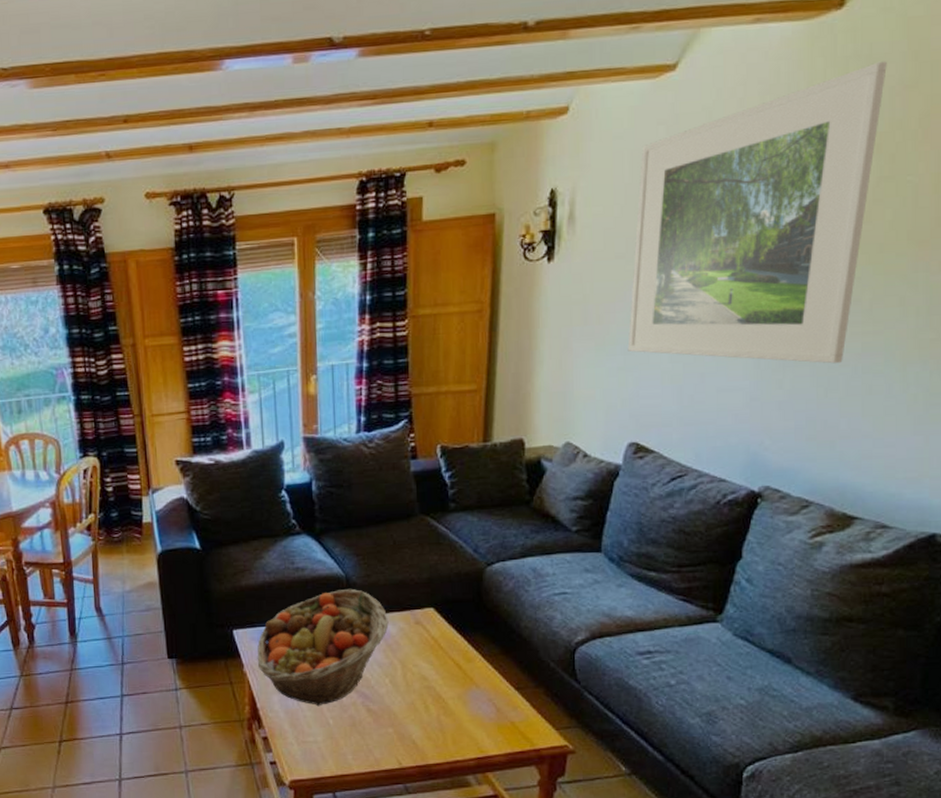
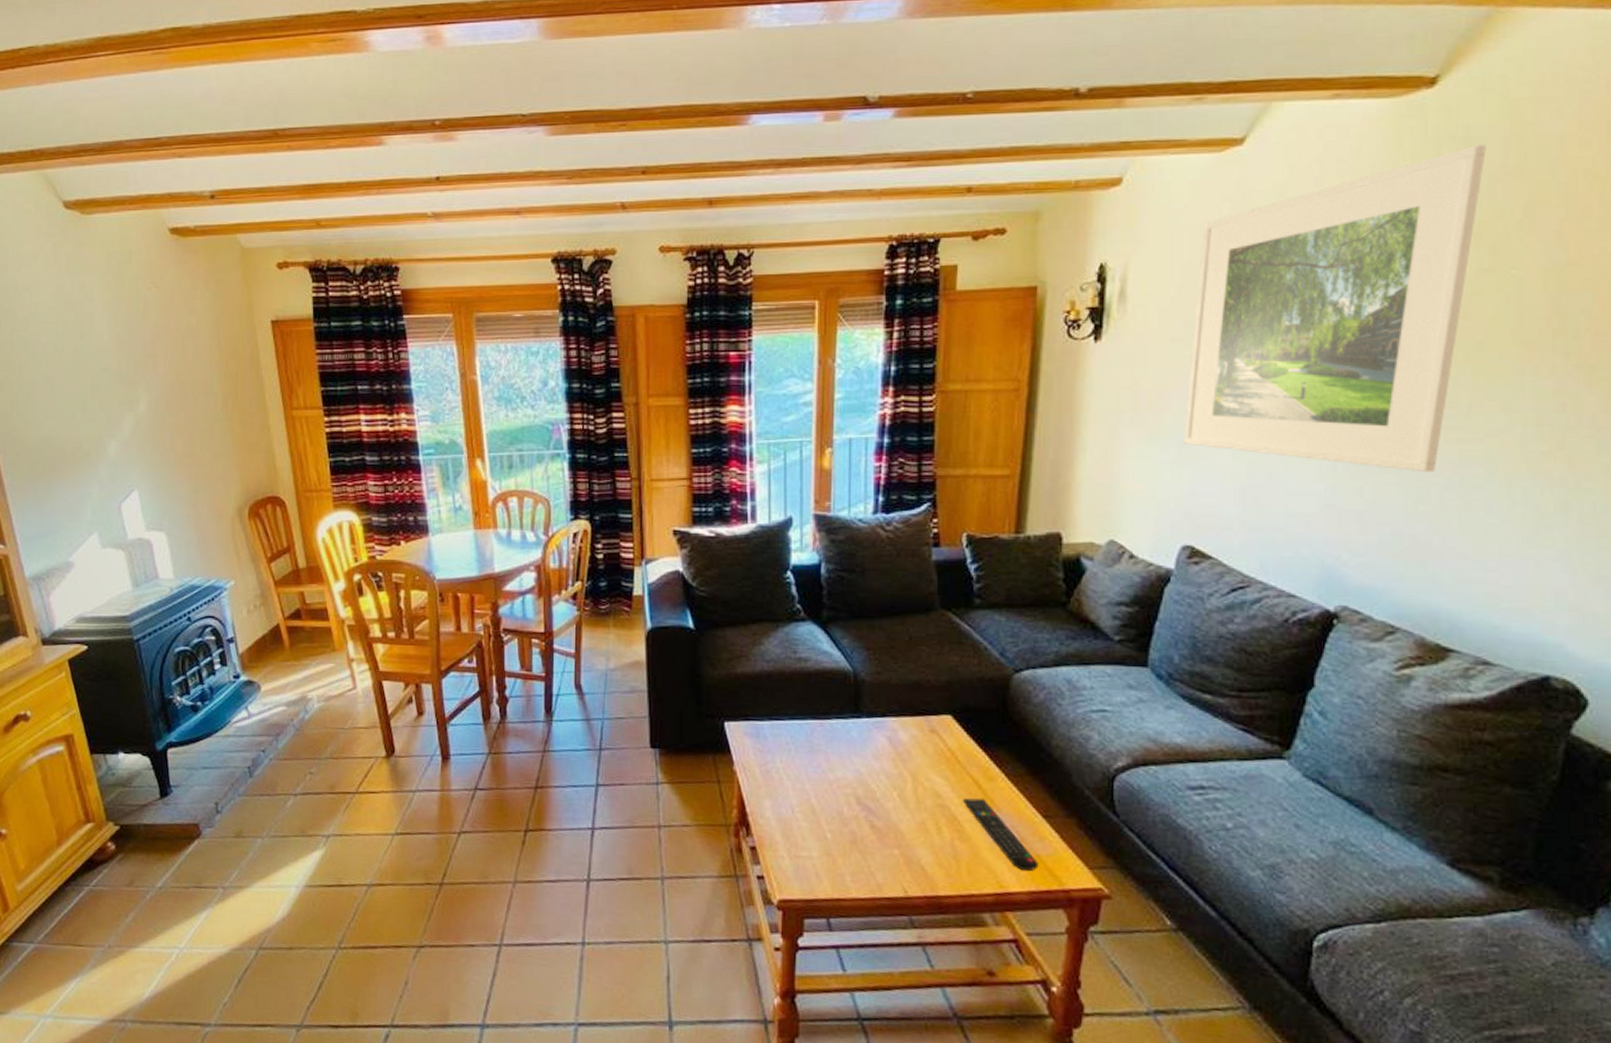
fruit basket: present [257,588,389,707] -> none [749,685,900,817]
remote control: none [446,678,513,737] -> present [963,798,1039,872]

